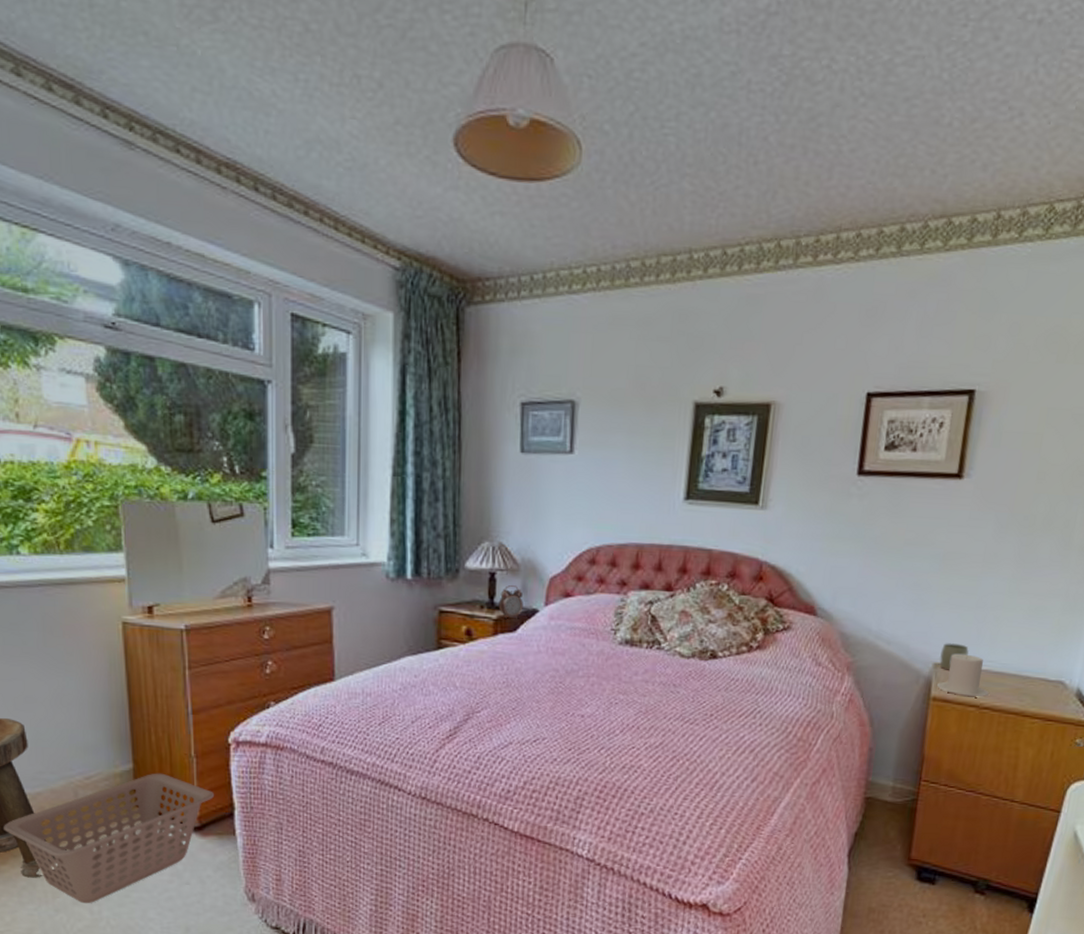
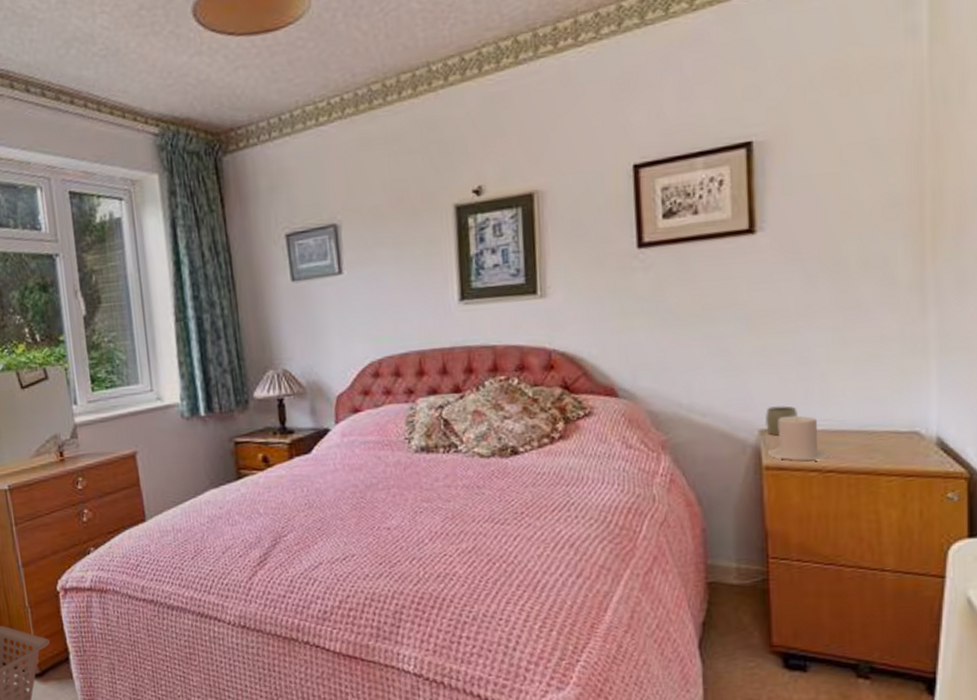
alarm clock: present [498,585,523,619] -> none [290,408,315,442]

